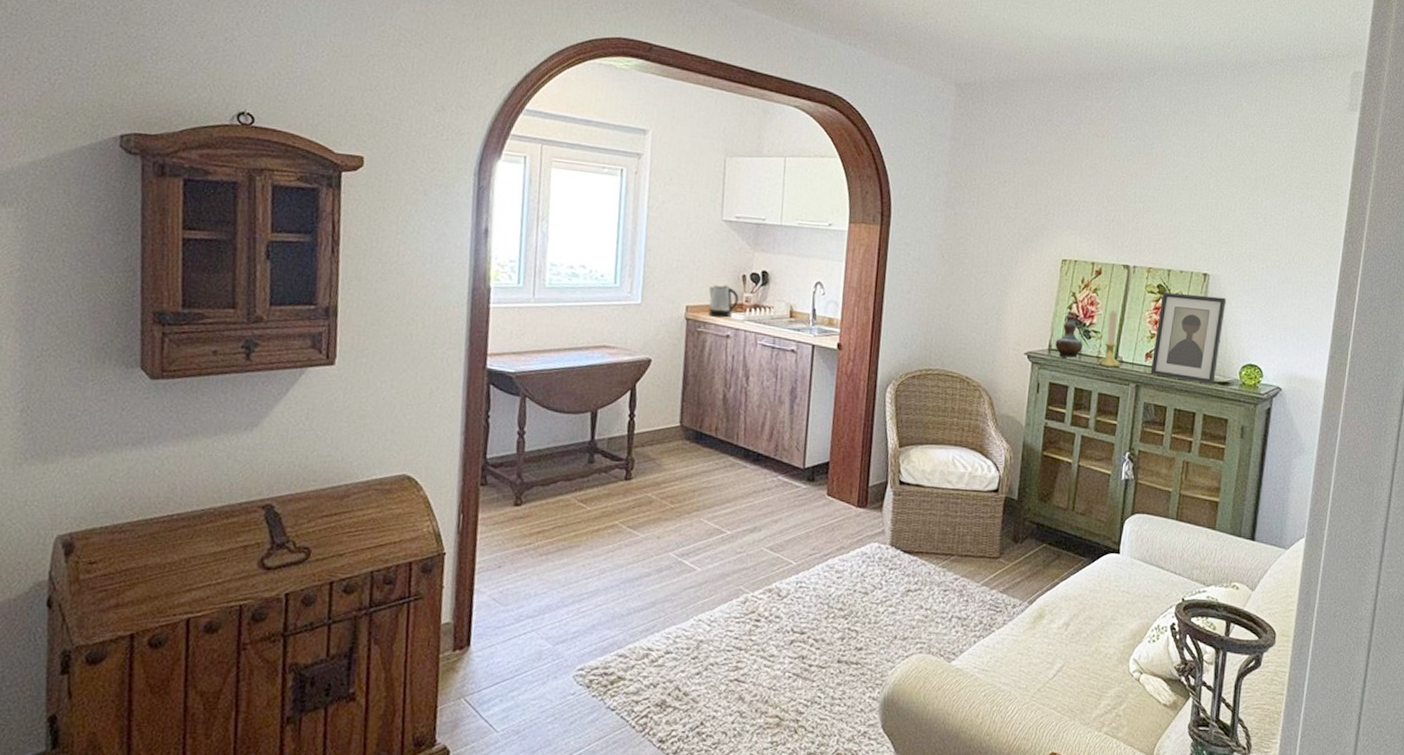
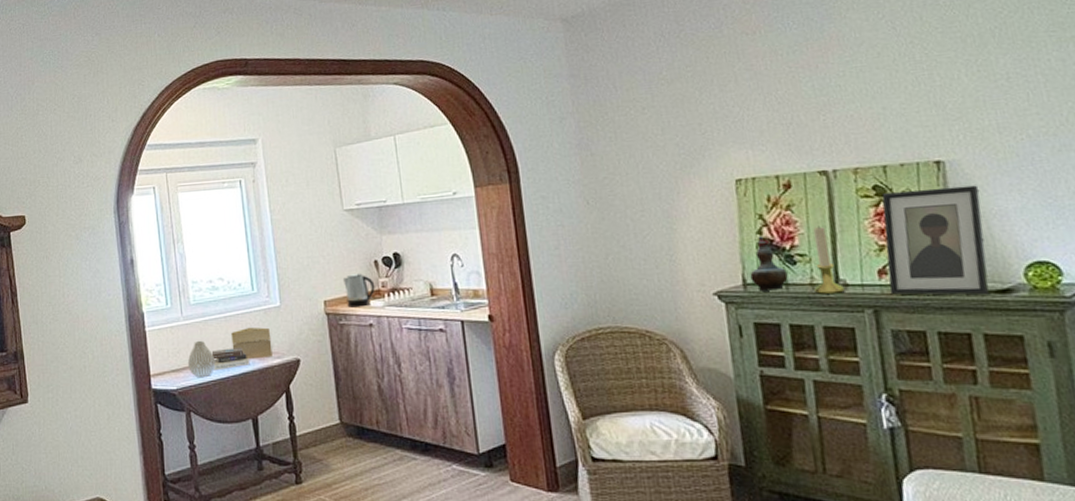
vase: none [530,325,563,365] -> present [187,340,216,378]
books: none [558,338,600,360] -> present [211,348,250,371]
decorative box: none [583,320,626,354] -> present [231,327,273,360]

